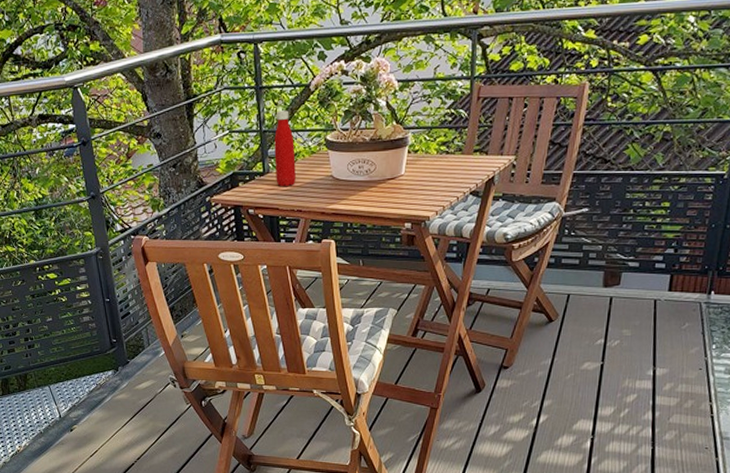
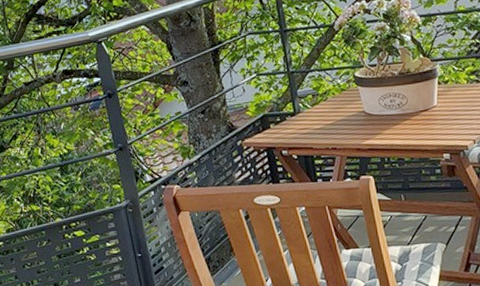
bottle: present [274,110,296,187] -> none [302,50,328,126]

